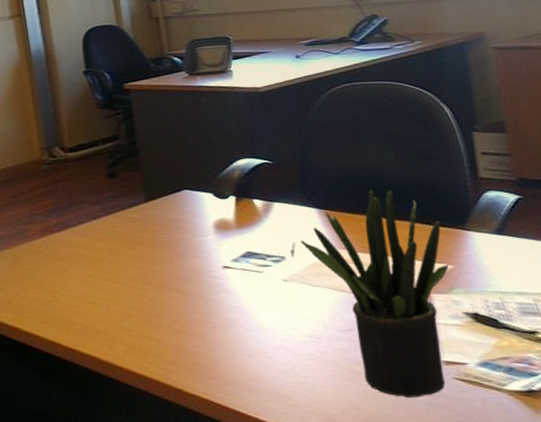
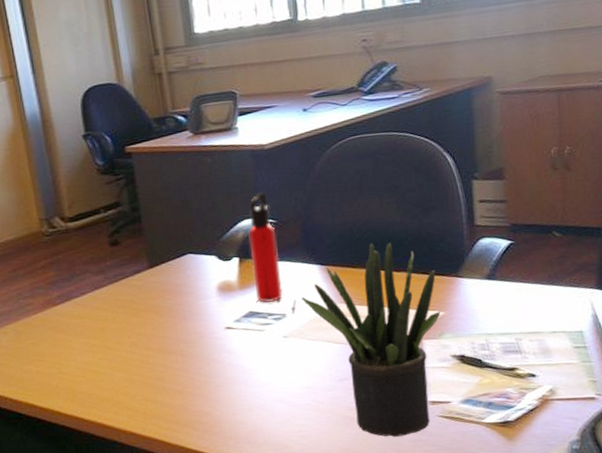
water bottle: none [244,133,281,244] -> present [248,192,283,303]

